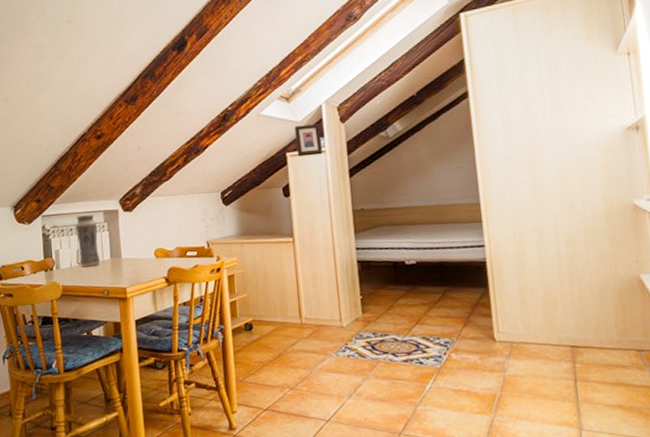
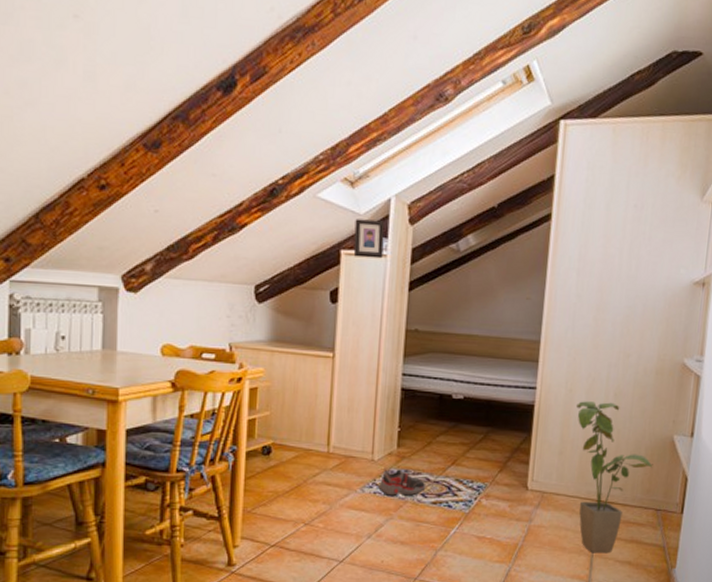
vase: present [75,215,101,268] -> none [57,288,88,358]
shoe: none [350,332,396,358] -> present [378,467,426,496]
house plant: none [529,250,625,399] -> present [576,401,653,554]

